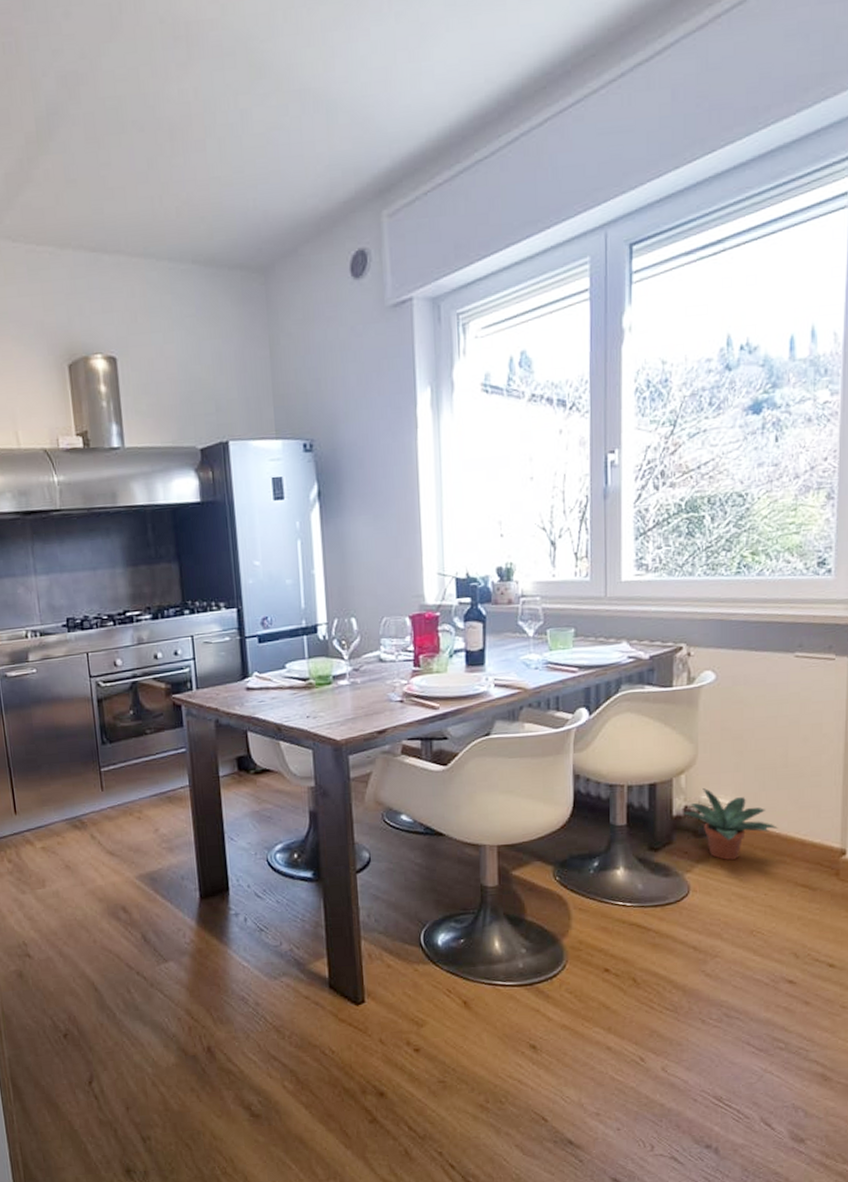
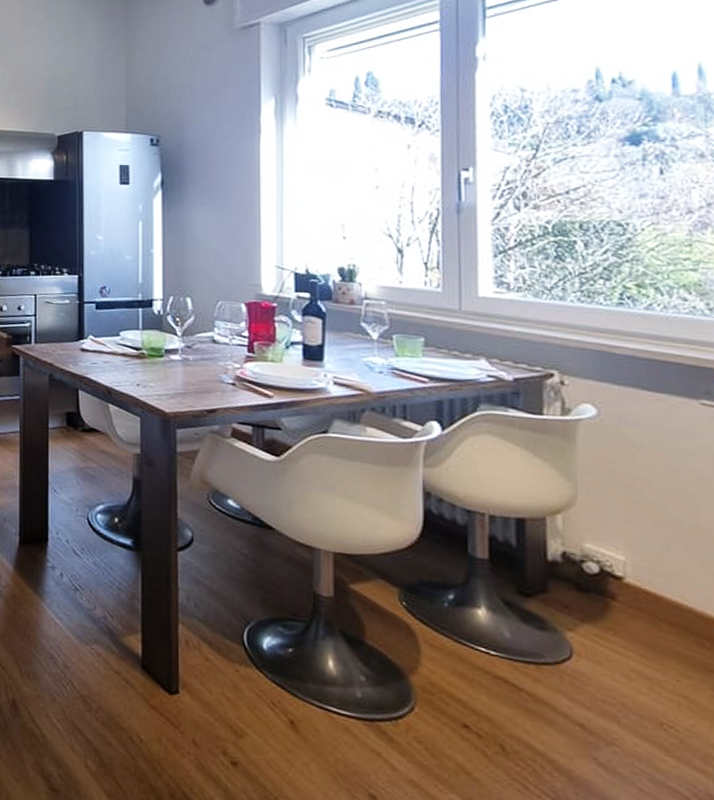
potted plant: present [683,788,778,861] -> none [561,535,690,629]

